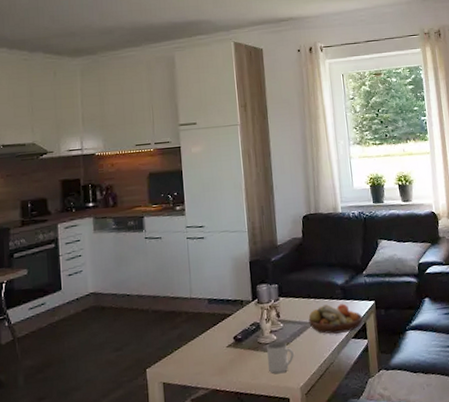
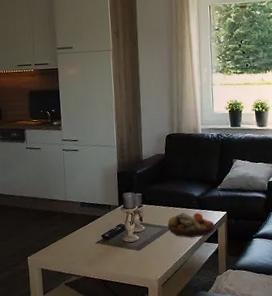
mug: present [267,341,294,374] -> none [130,241,153,268]

